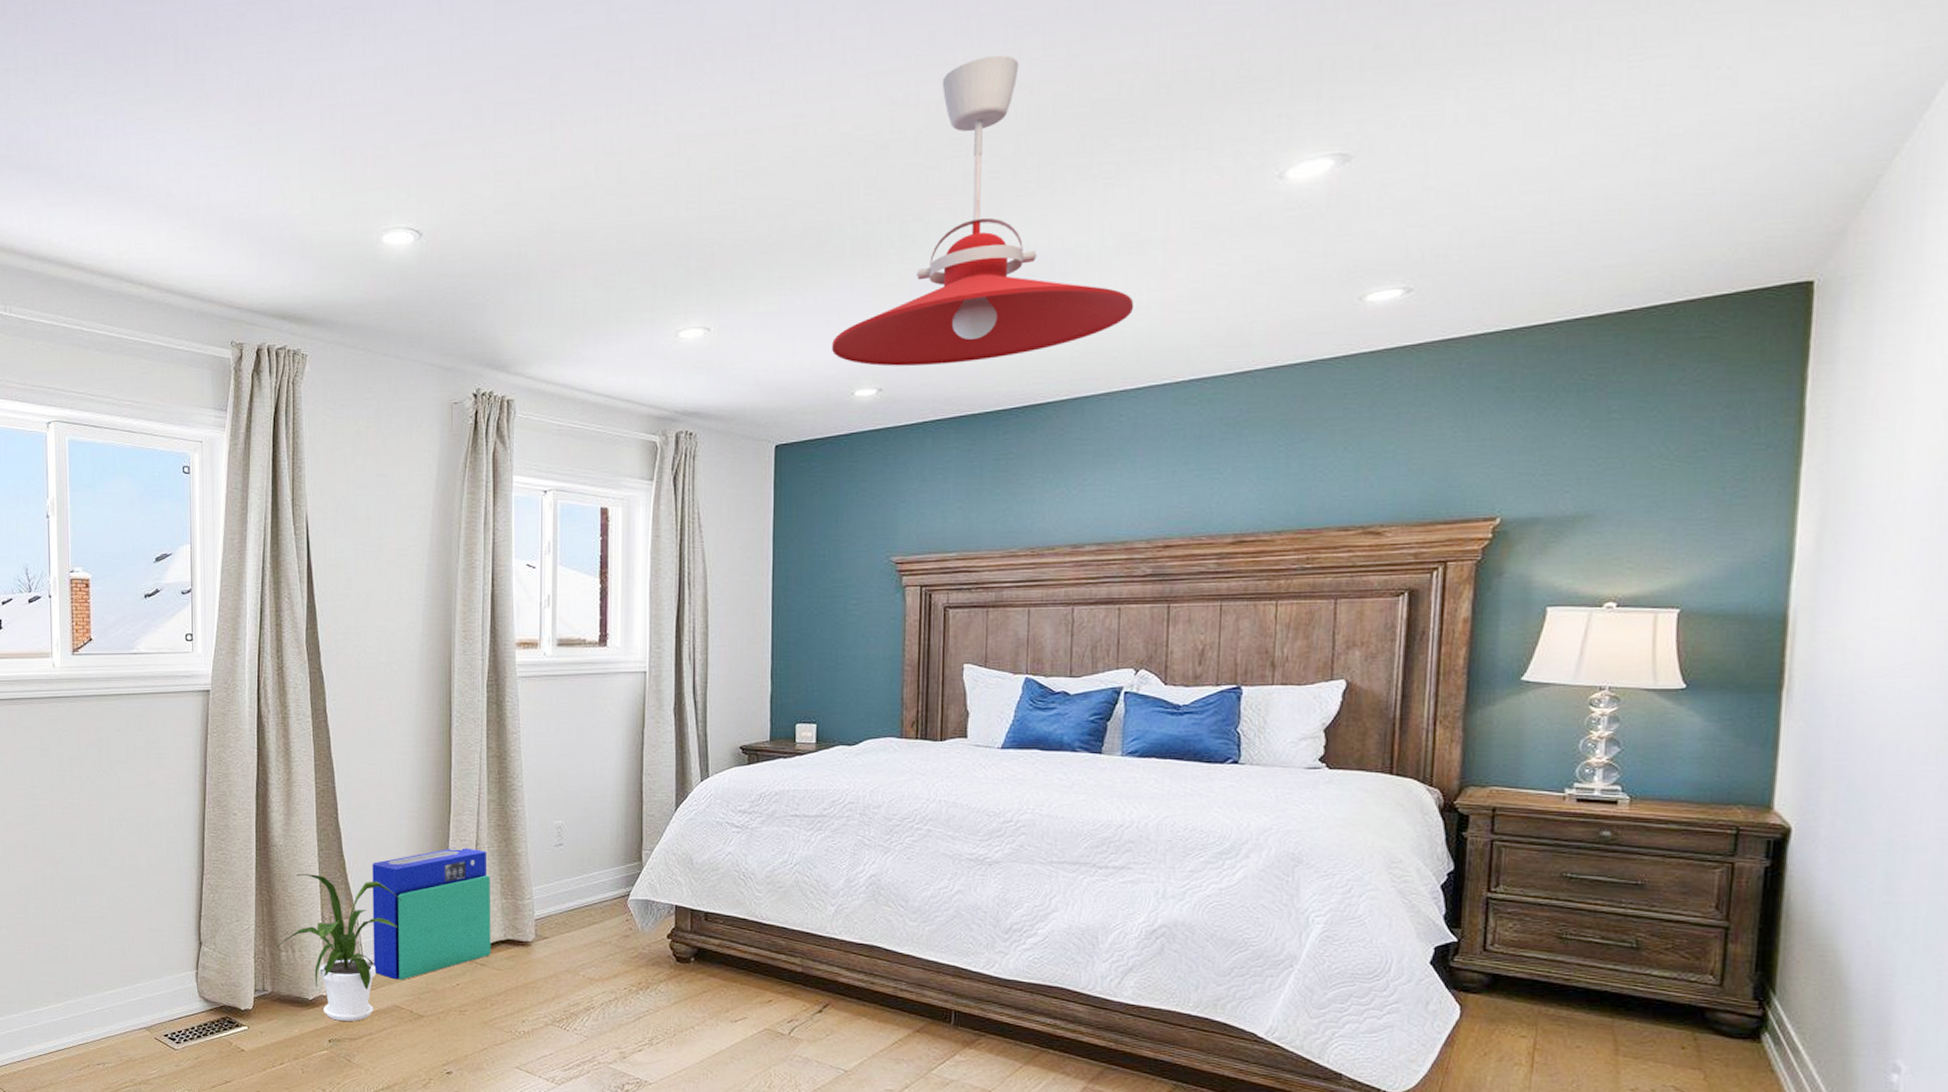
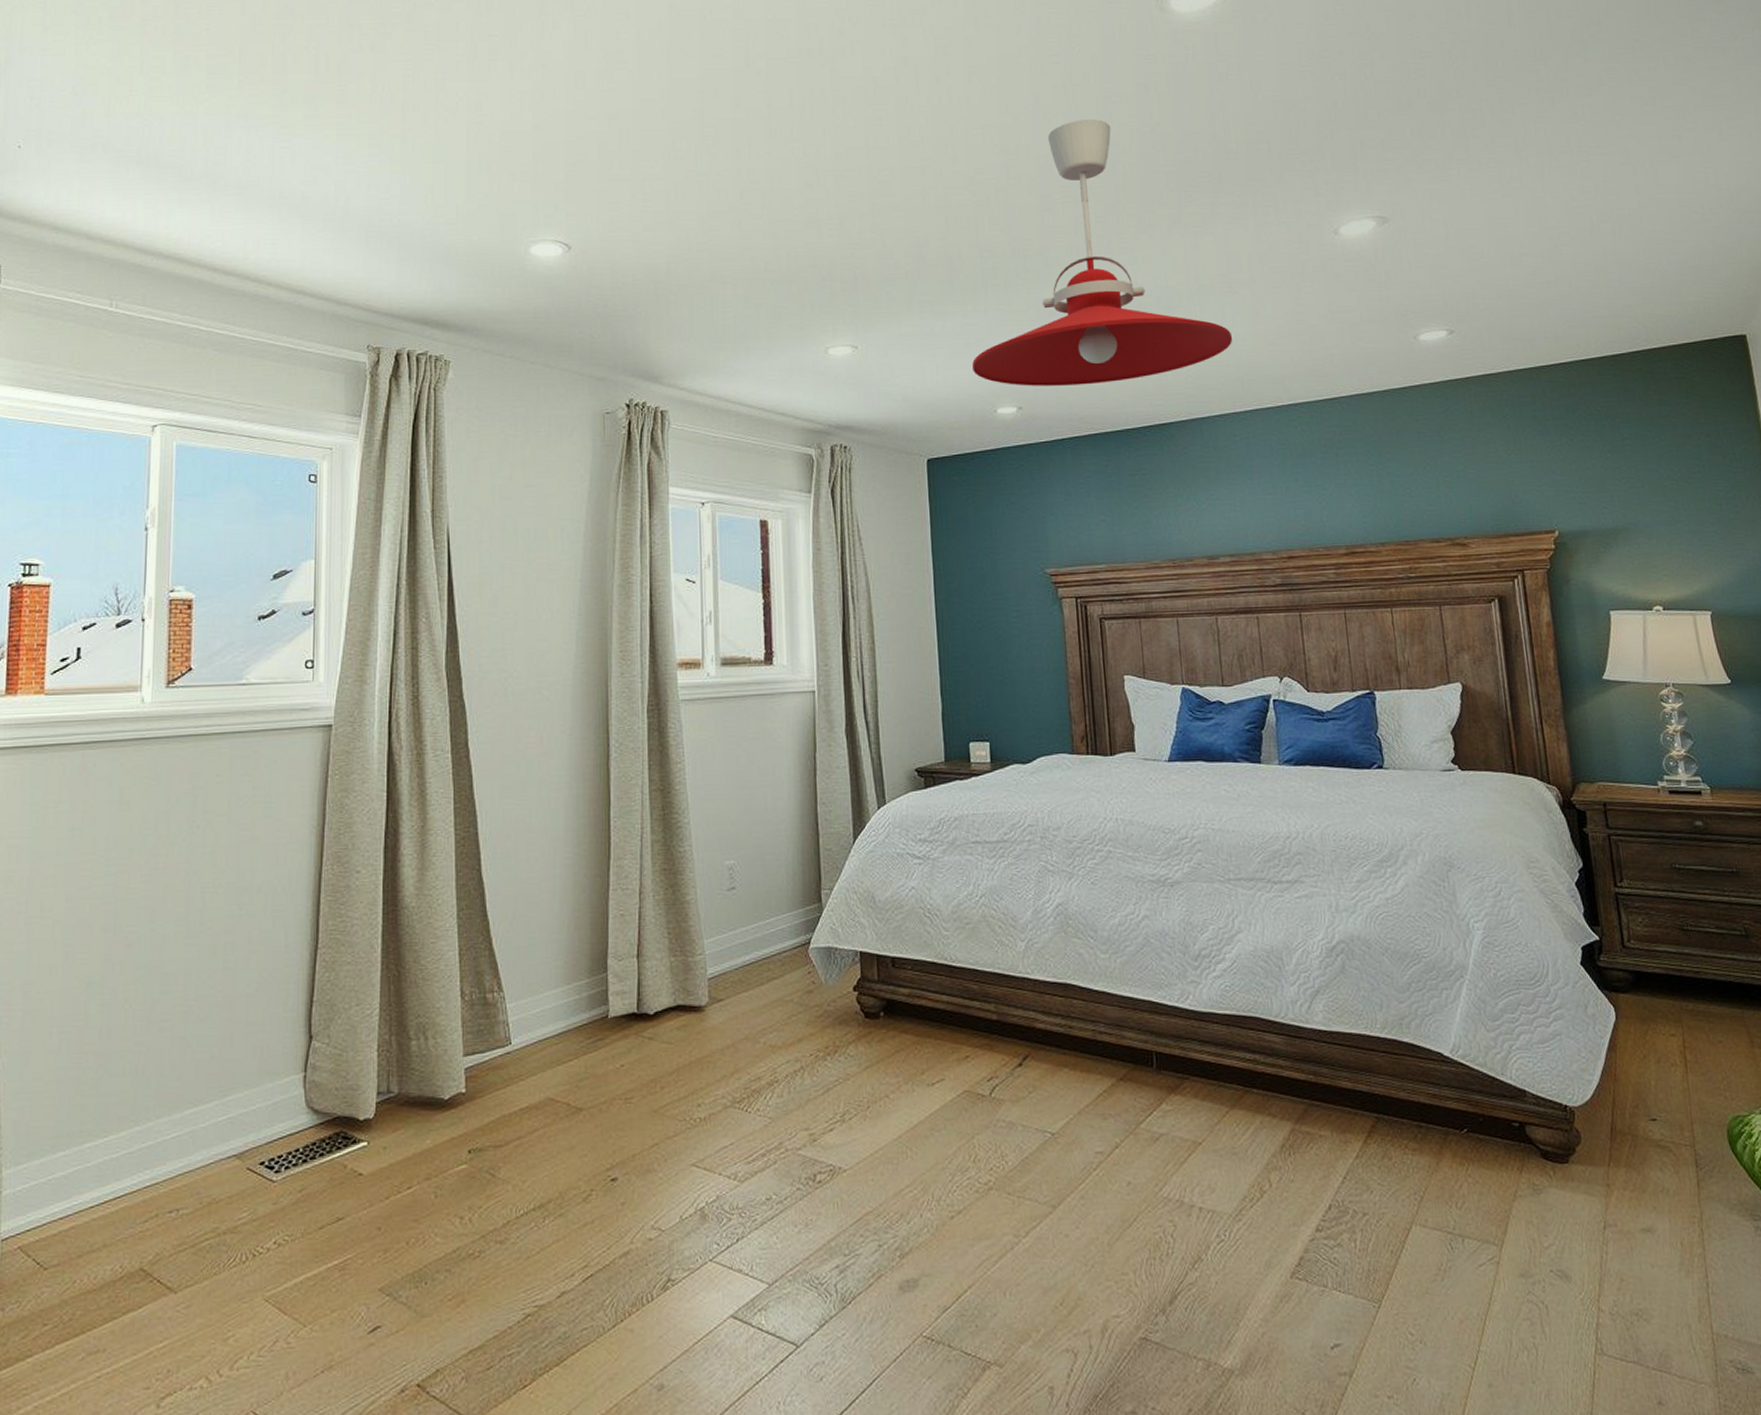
house plant: present [275,874,402,1021] -> none [404,940,556,1124]
air purifier: present [372,847,491,980] -> none [521,898,660,1066]

